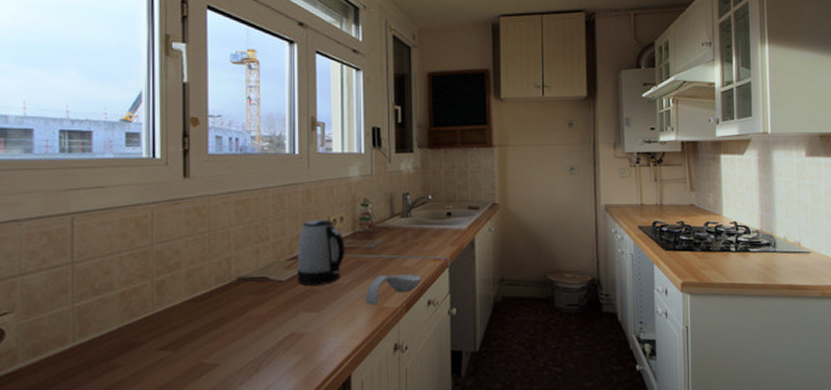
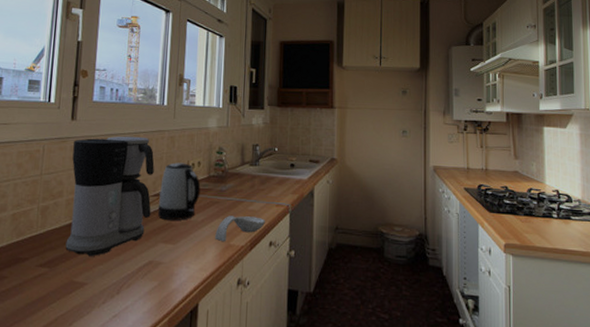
coffee maker: none [189,192,289,334] -> present [65,136,155,257]

